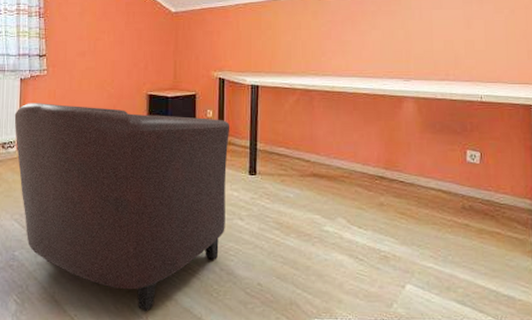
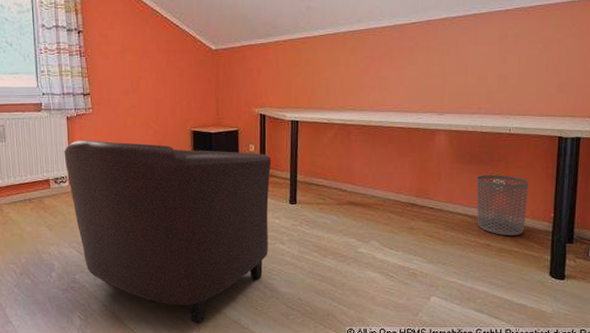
waste bin: none [449,145,507,214] -> present [476,174,529,235]

